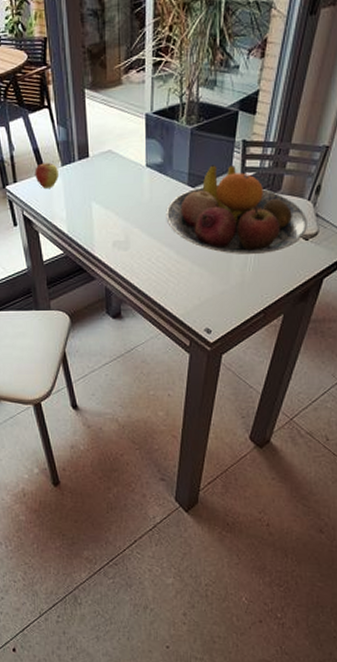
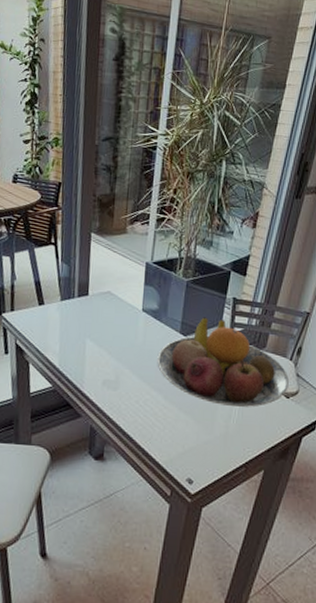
apple: present [35,161,58,188] -> none [33,295,57,320]

